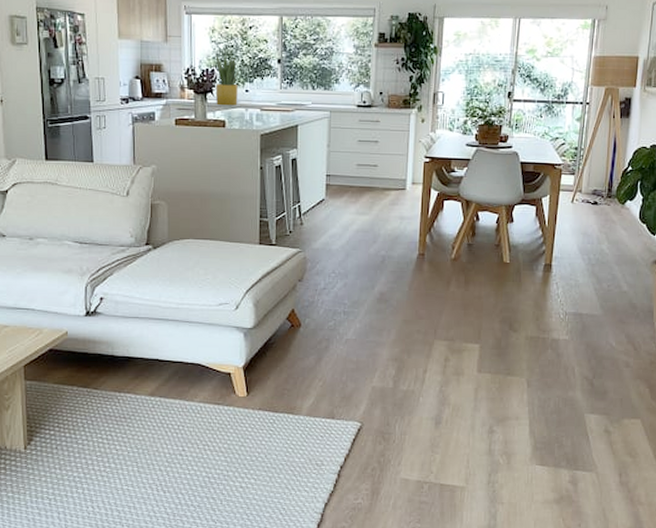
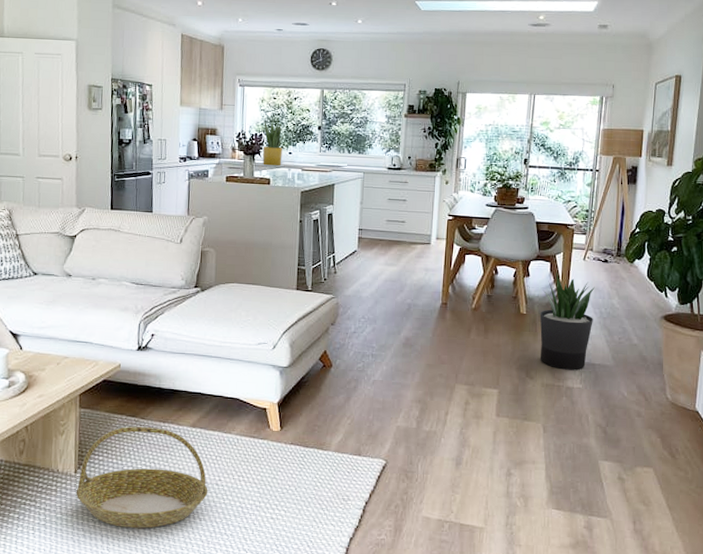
basket: none [27,397,171,504] -> present [75,426,208,528]
planter: none [524,216,583,321] -> present [539,271,595,370]

